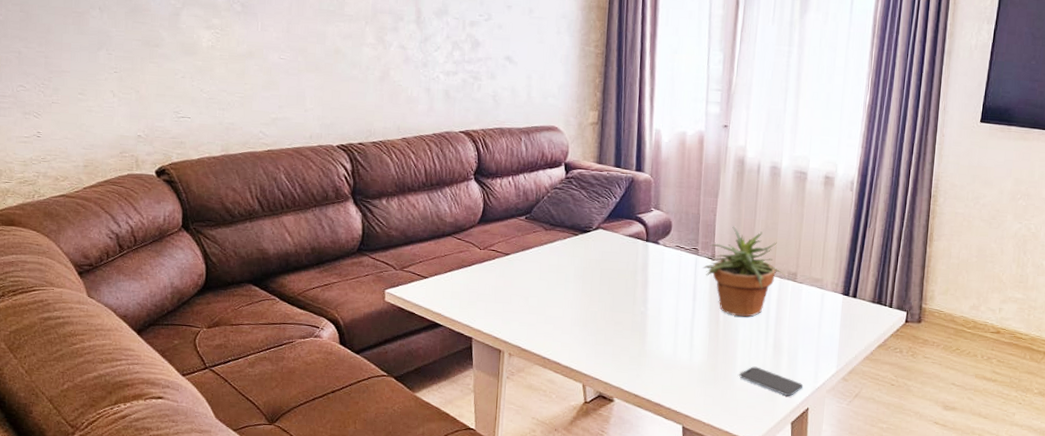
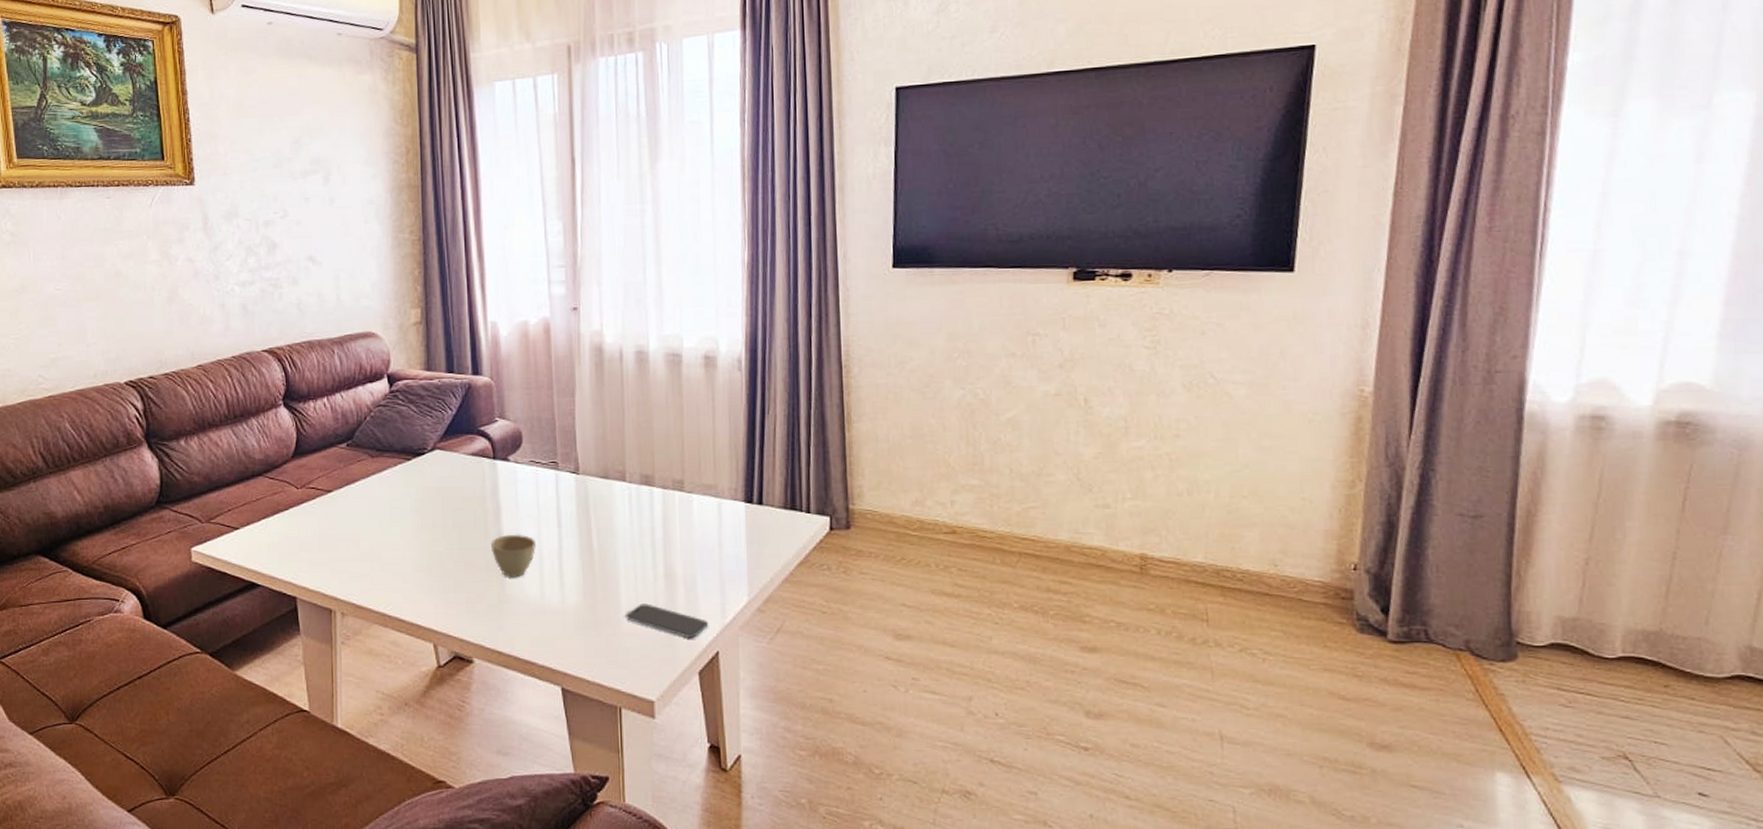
cup: none [637,303,674,337] -> present [490,535,536,577]
potted plant: present [702,226,786,317] -> none [565,430,671,542]

